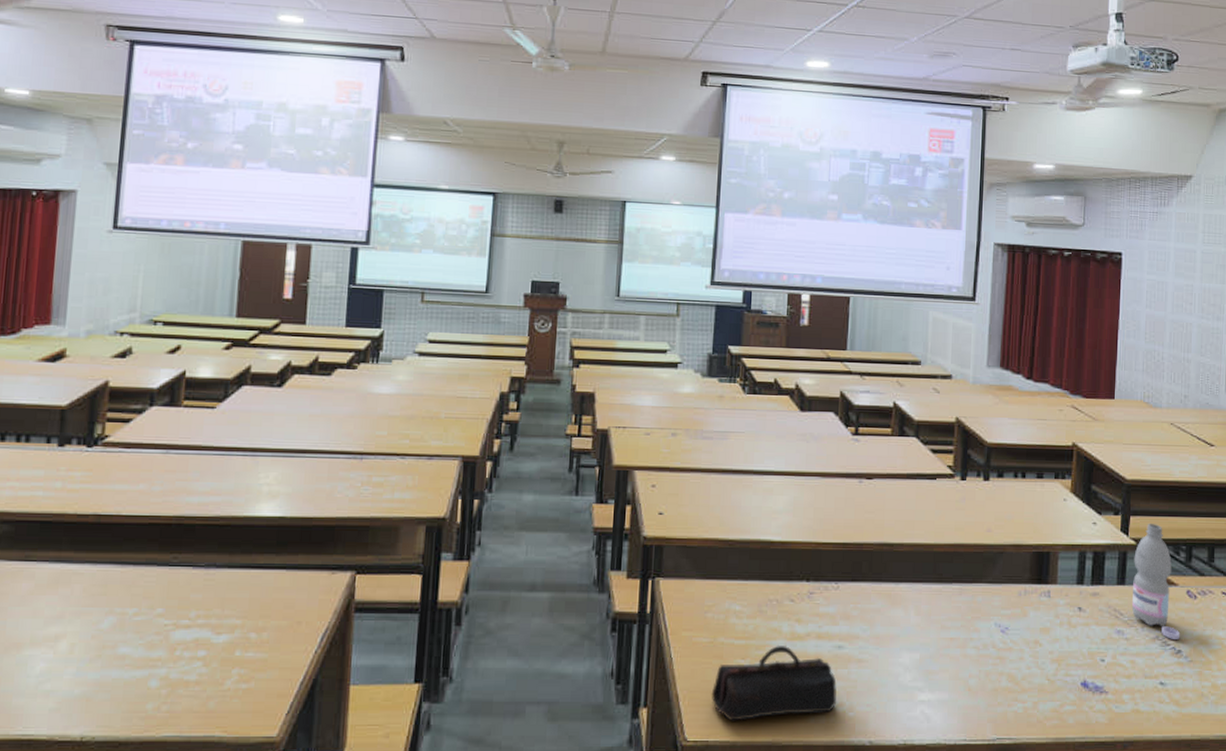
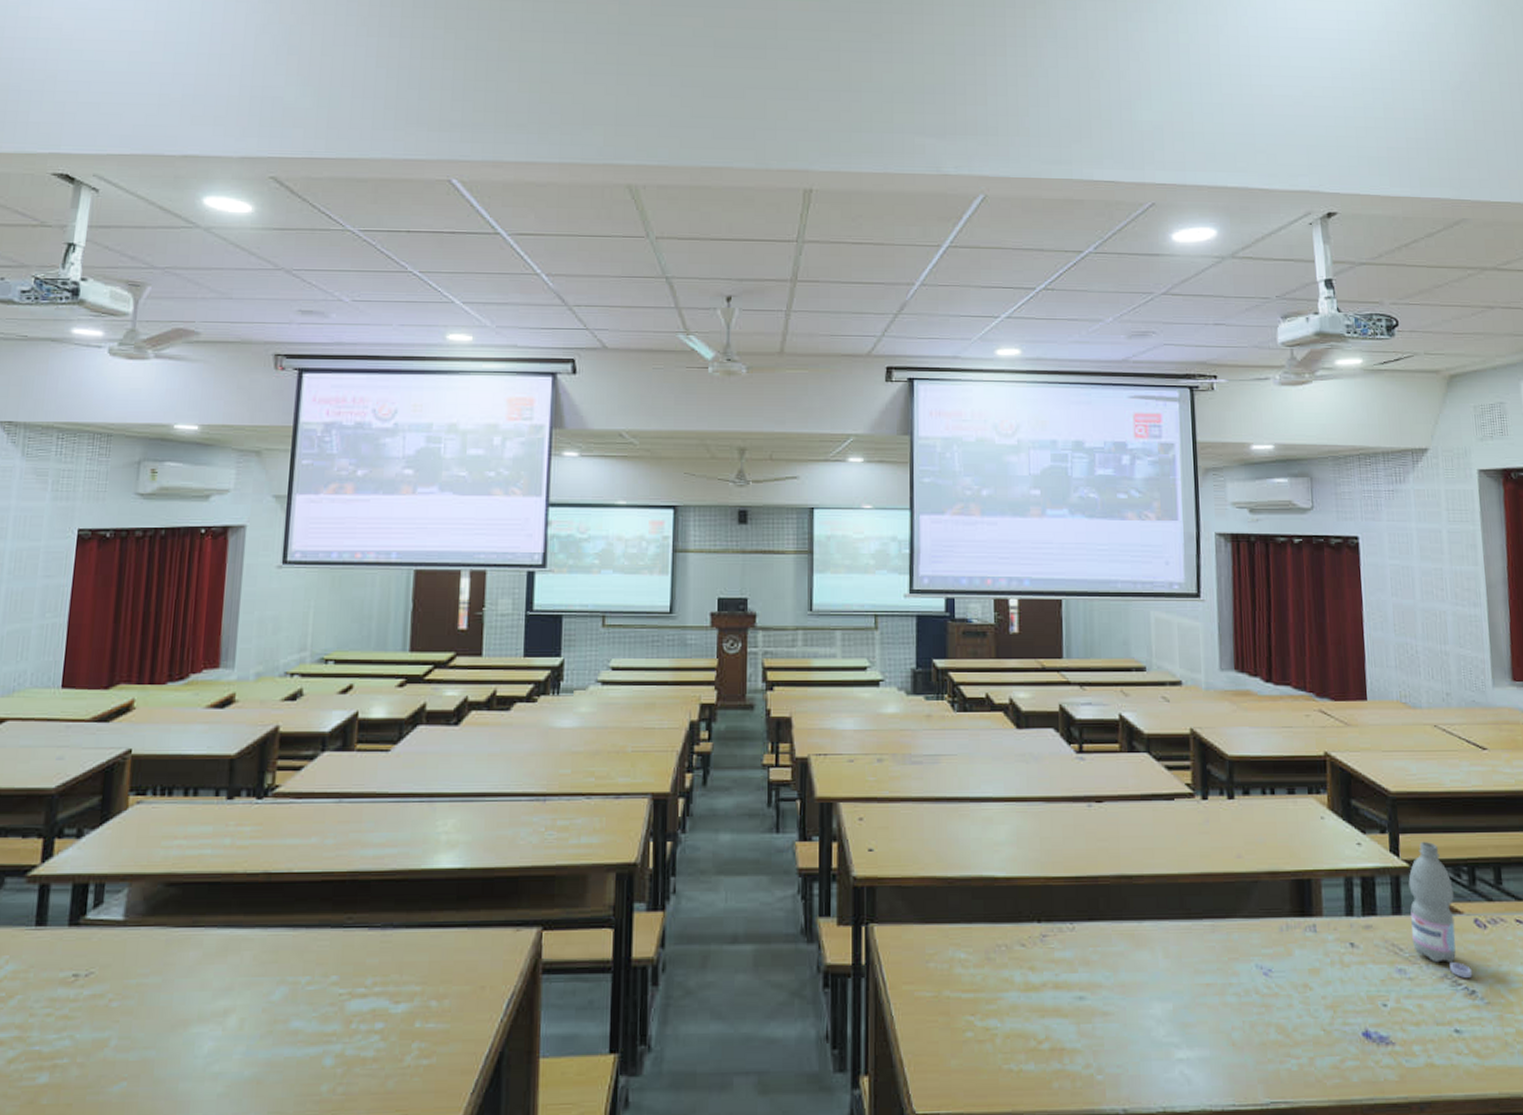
pencil case: present [711,644,837,721] -> none [939,997,1083,1089]

